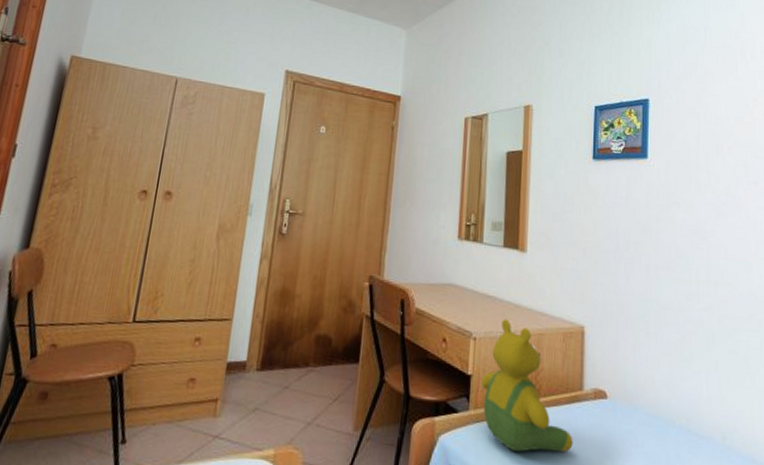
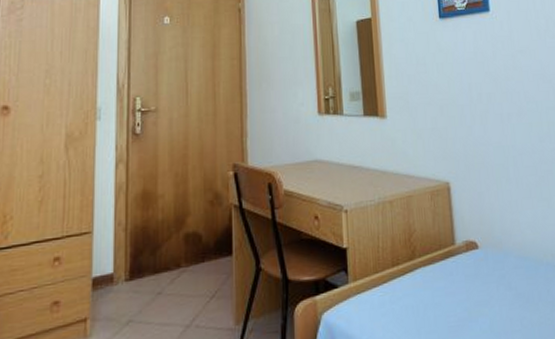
teddy bear: present [482,319,573,452] -> none [358,187,452,316]

